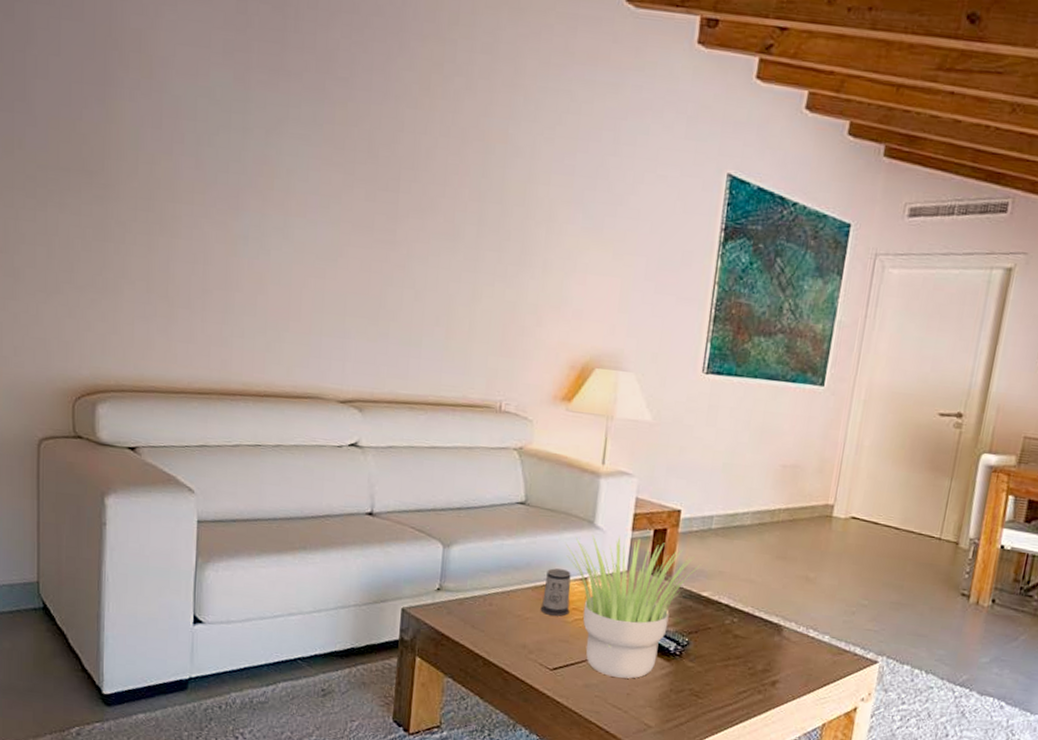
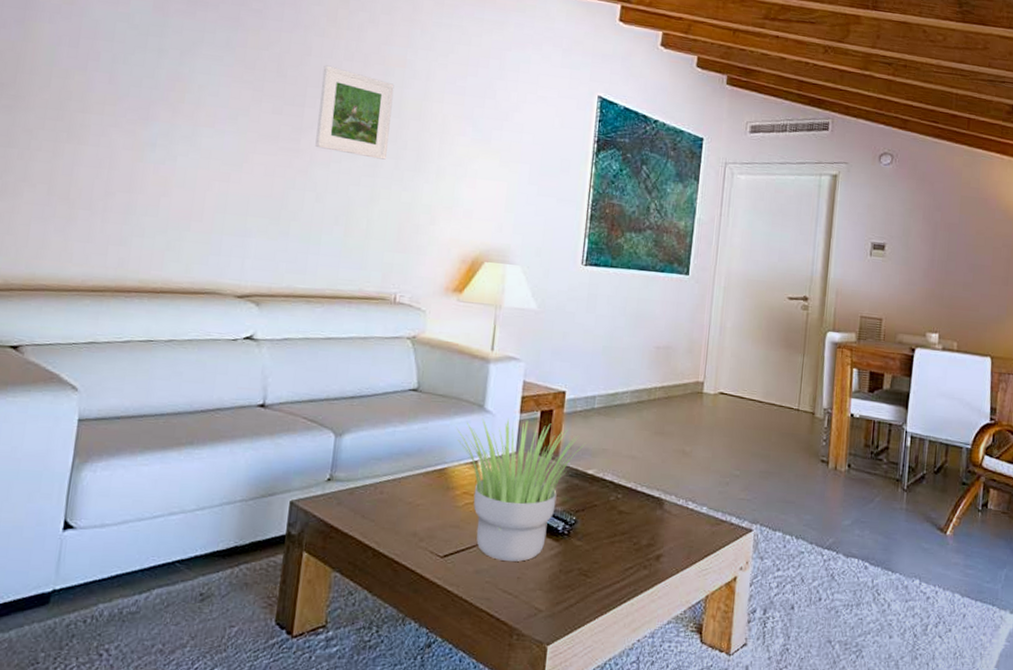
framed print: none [412,142,496,253] -> present [315,65,394,160]
mug: present [540,568,571,616] -> none [431,453,462,501]

